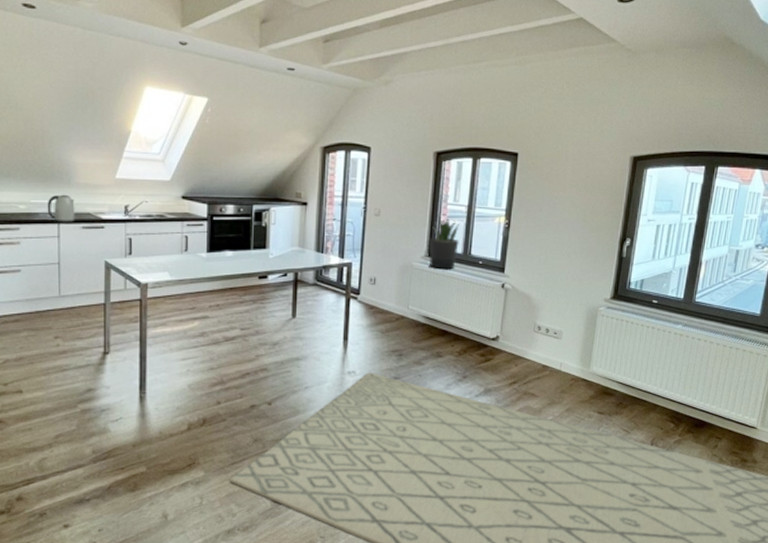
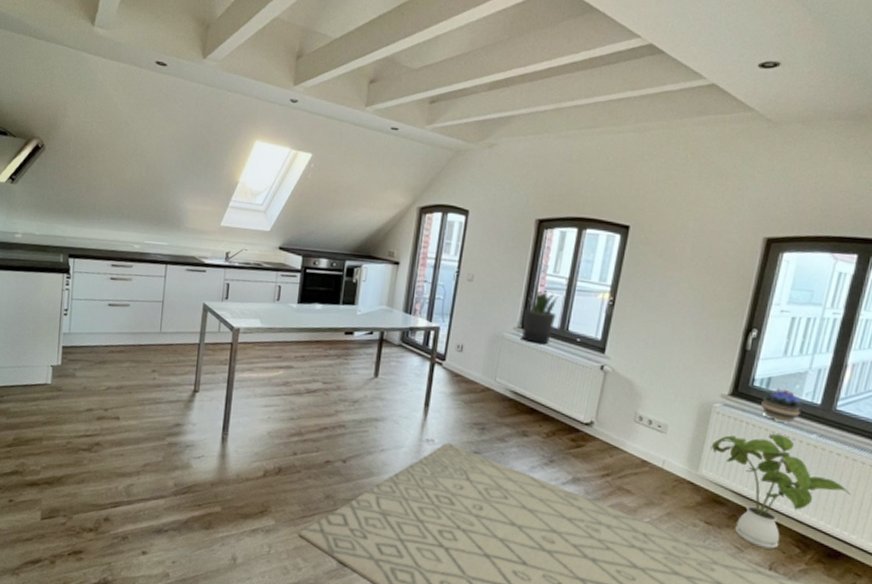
kettle: present [47,194,75,223] -> none [157,237,183,265]
house plant: none [599,328,710,428] -> present [711,433,851,550]
potted flower: none [637,287,671,317] -> present [761,387,804,423]

